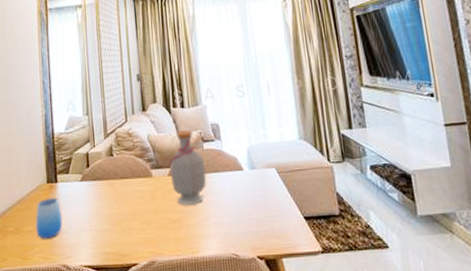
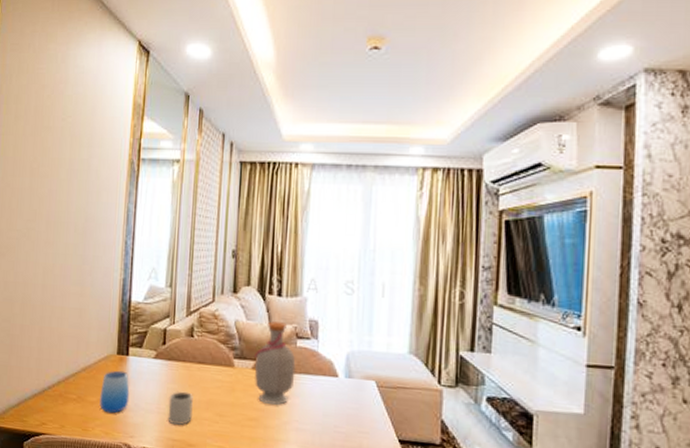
cup: none [98,206,122,240] -> present [168,391,193,426]

